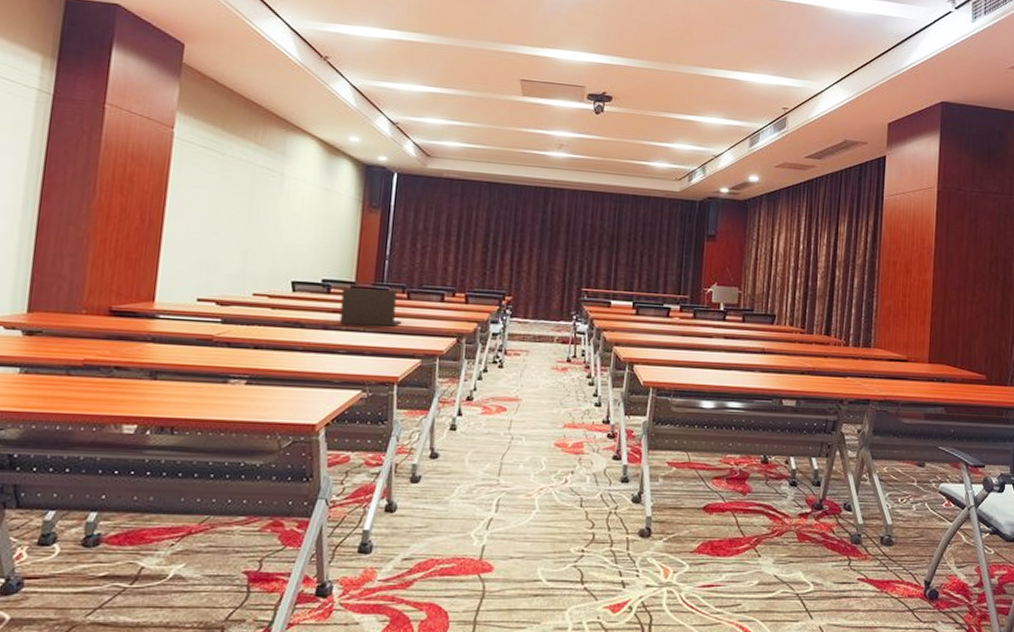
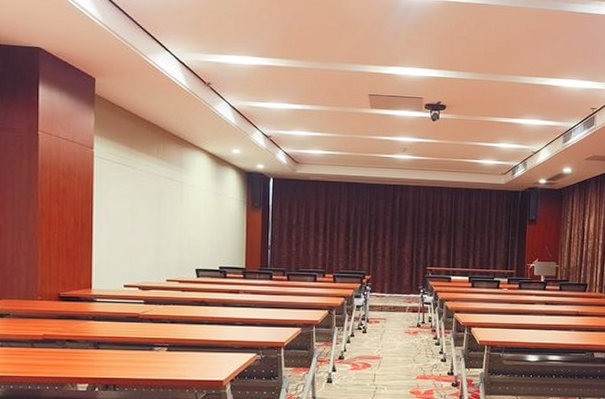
laptop: present [339,287,402,327] -> none [235,273,284,303]

